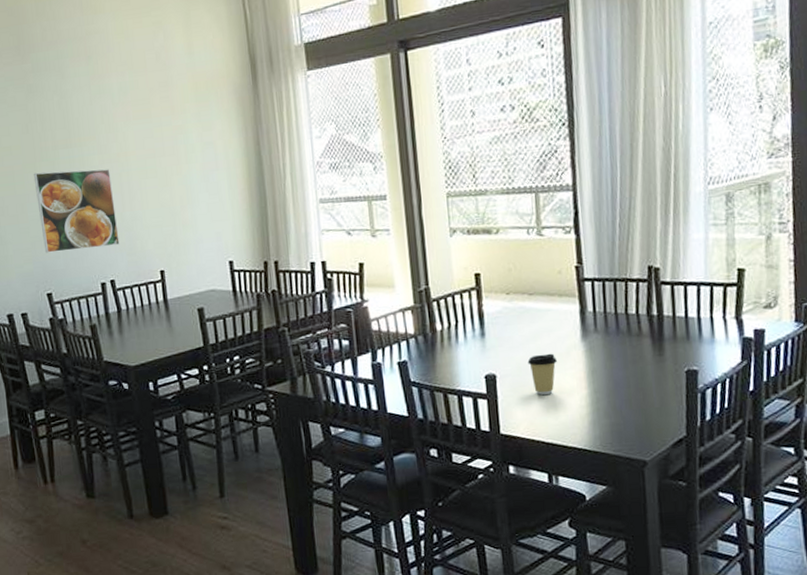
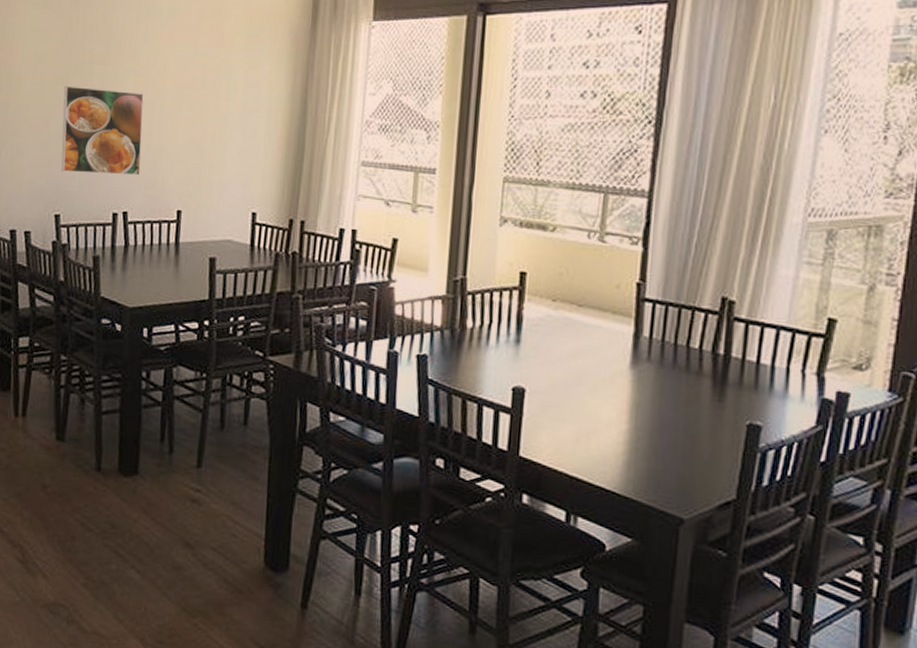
coffee cup: present [527,353,557,395] -> none [564,374,598,422]

